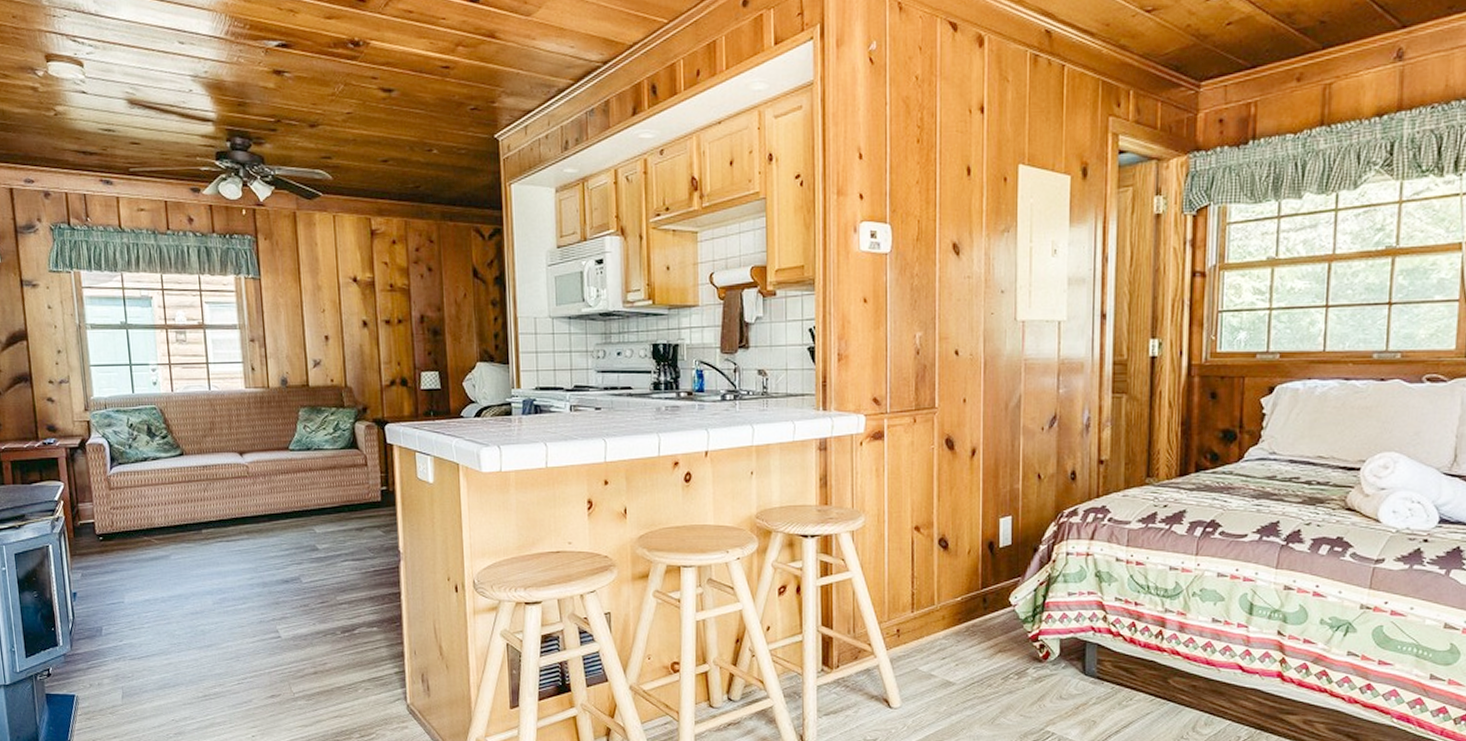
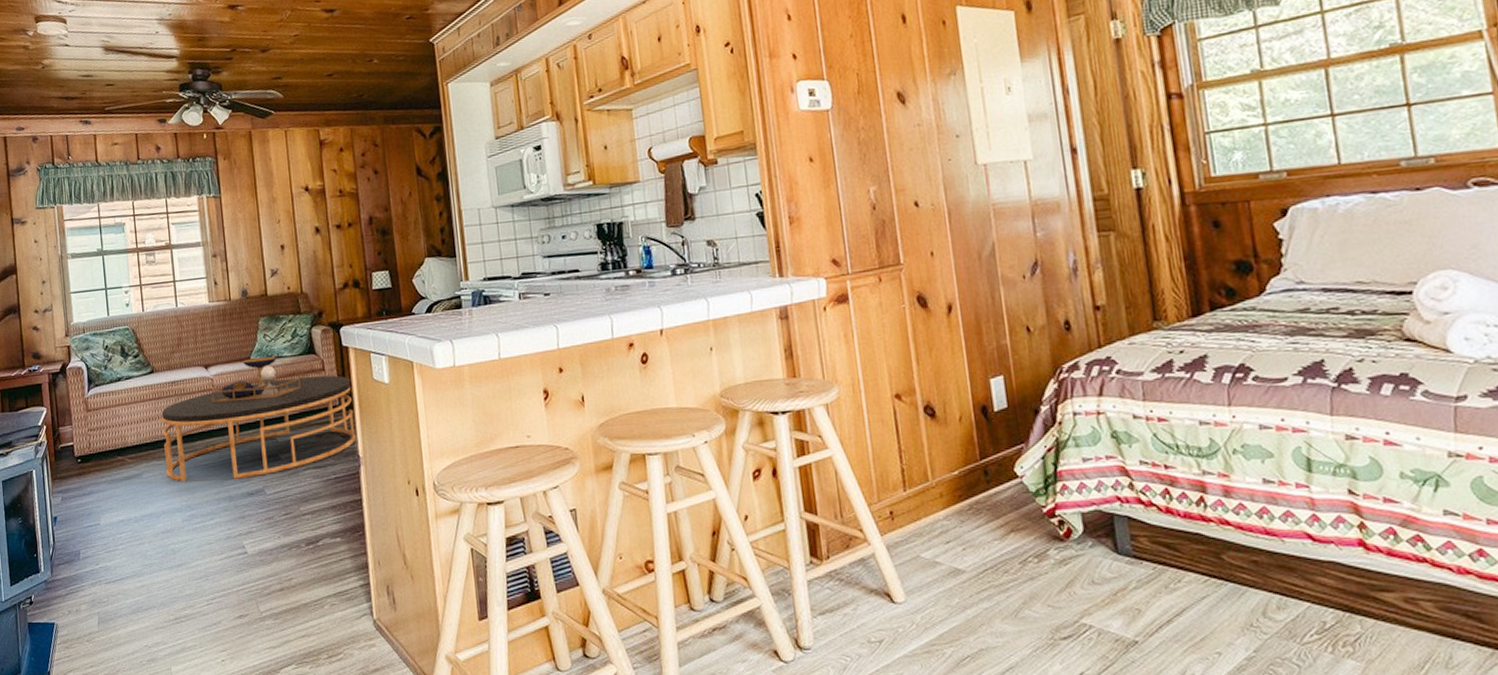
coffee table: none [190,448,398,566] -> present [160,357,357,481]

